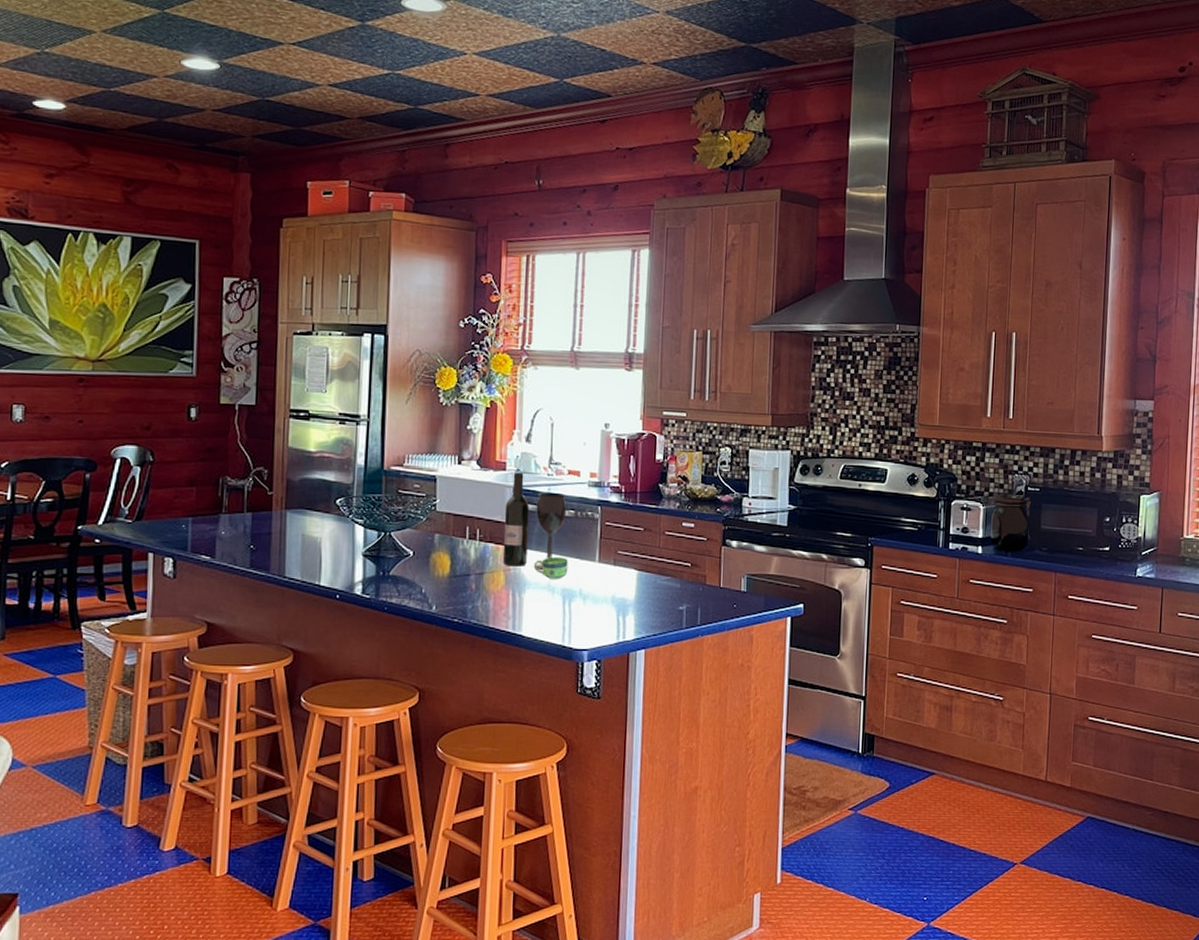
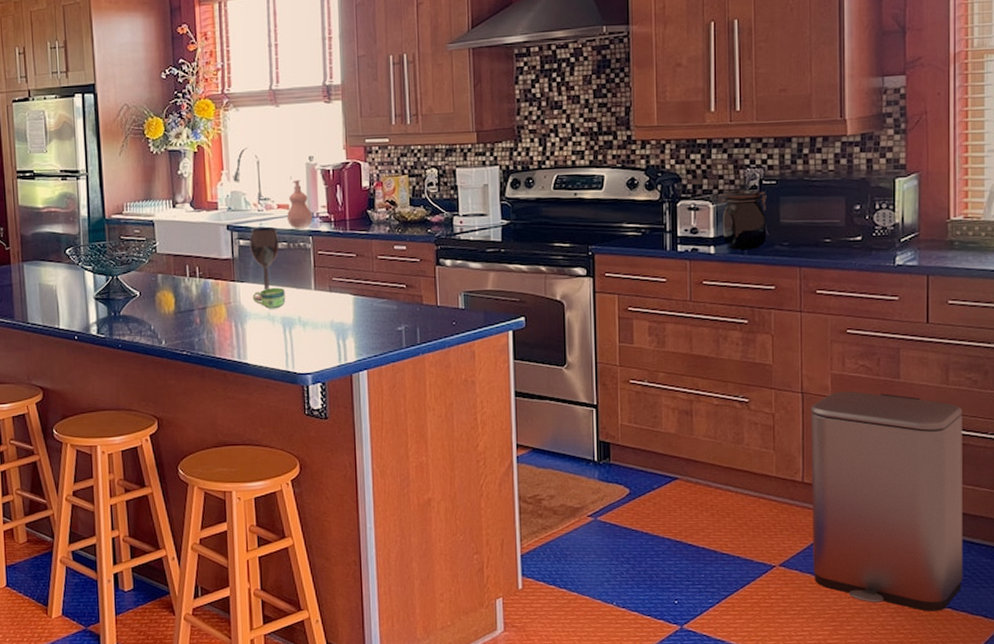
wine bottle: present [502,472,529,566] -> none [220,210,246,299]
soap bottle: none [577,447,604,498] -> present [287,180,313,229]
pedal bin: none [1050,693,1185,910] -> present [811,391,963,611]

